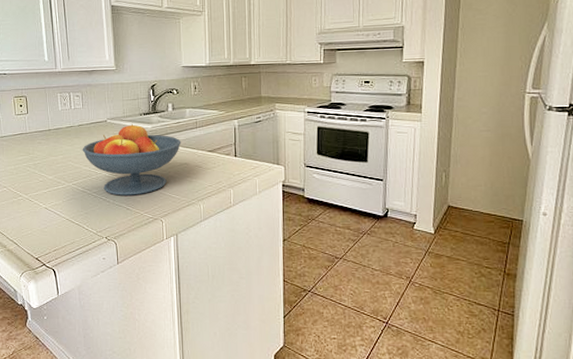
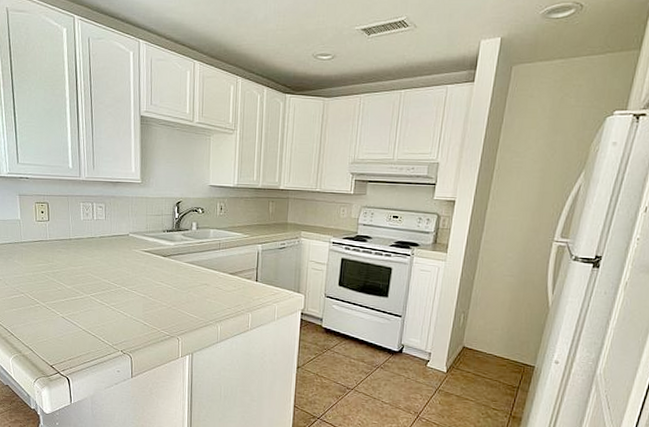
fruit bowl: present [82,123,181,196] -> none [102,239,203,312]

